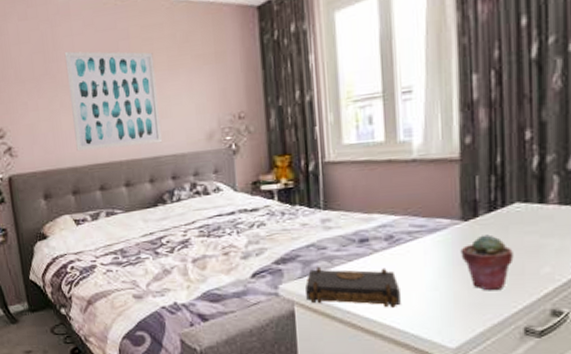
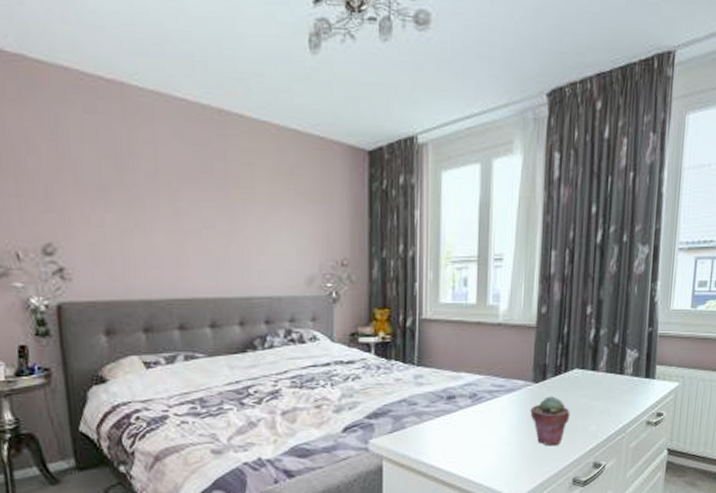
wall art: present [64,51,163,152] -> none [143,162,258,282]
book: present [305,266,401,308] -> none [395,421,479,462]

